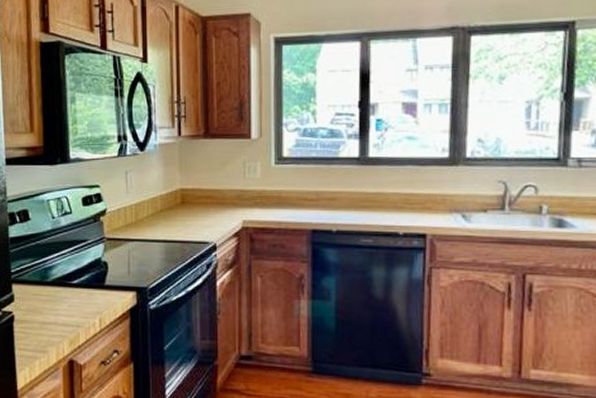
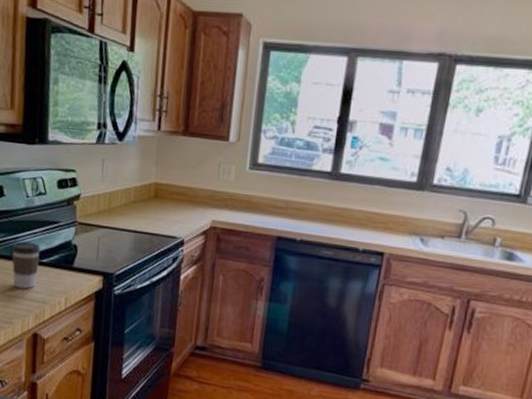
coffee cup: none [40,264,70,314] -> present [11,241,41,289]

